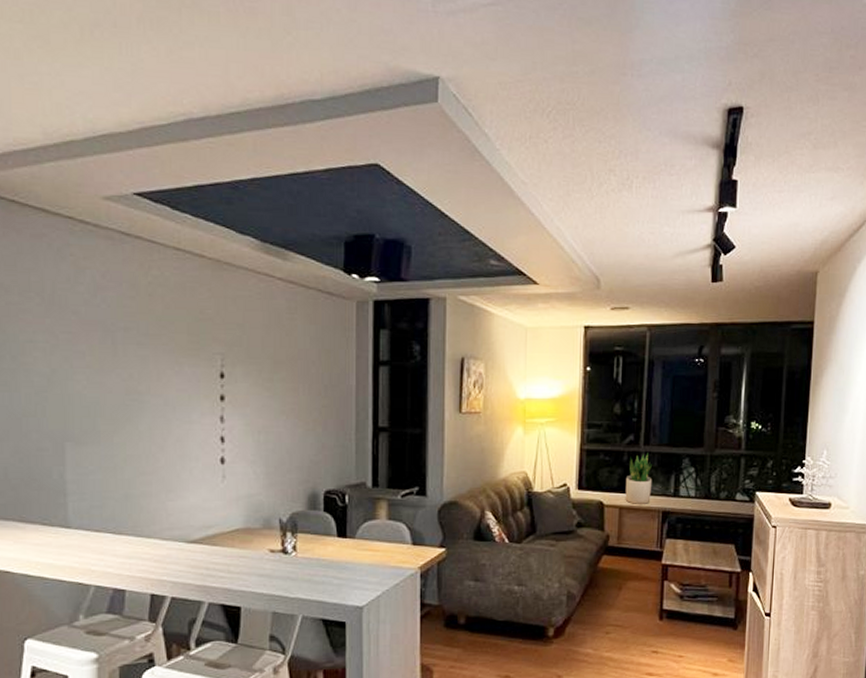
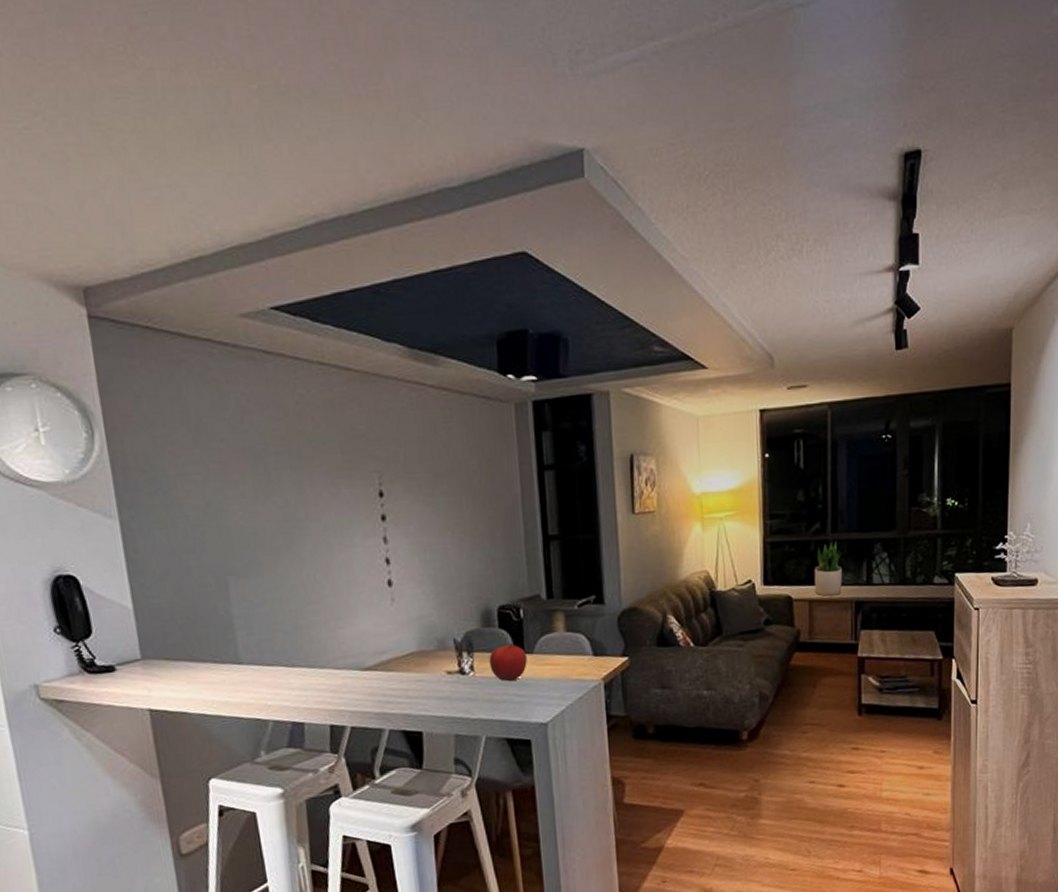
fruit: none [312,526,348,564] -> present [489,642,527,682]

